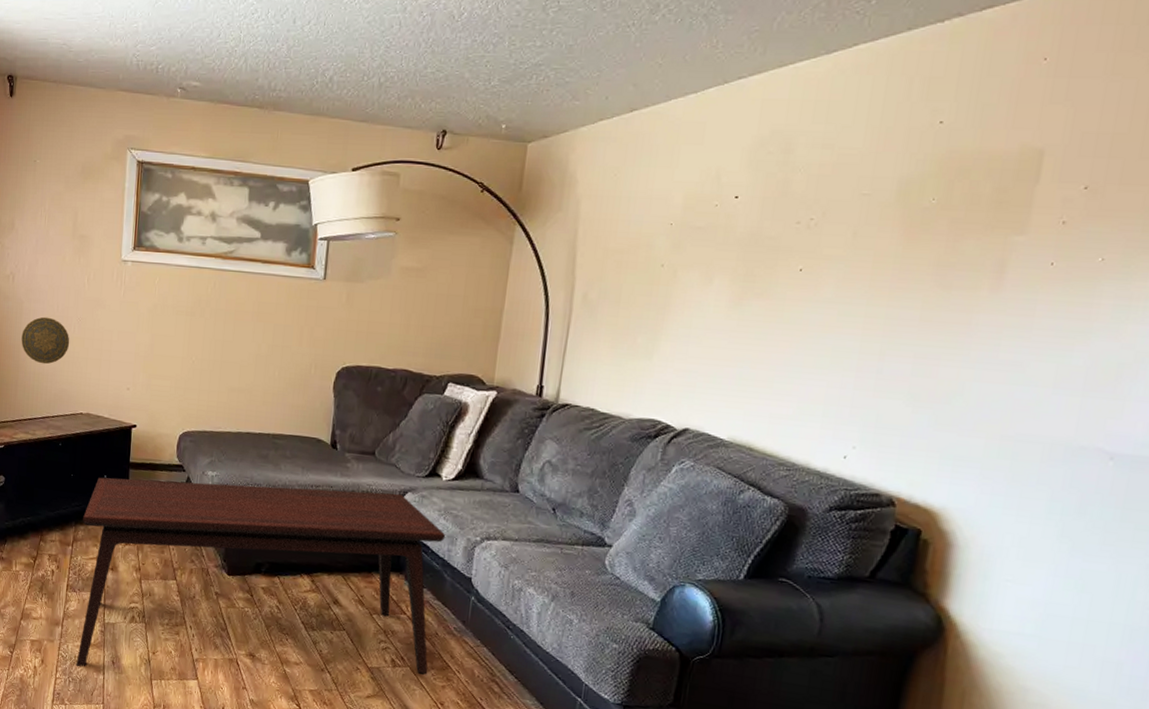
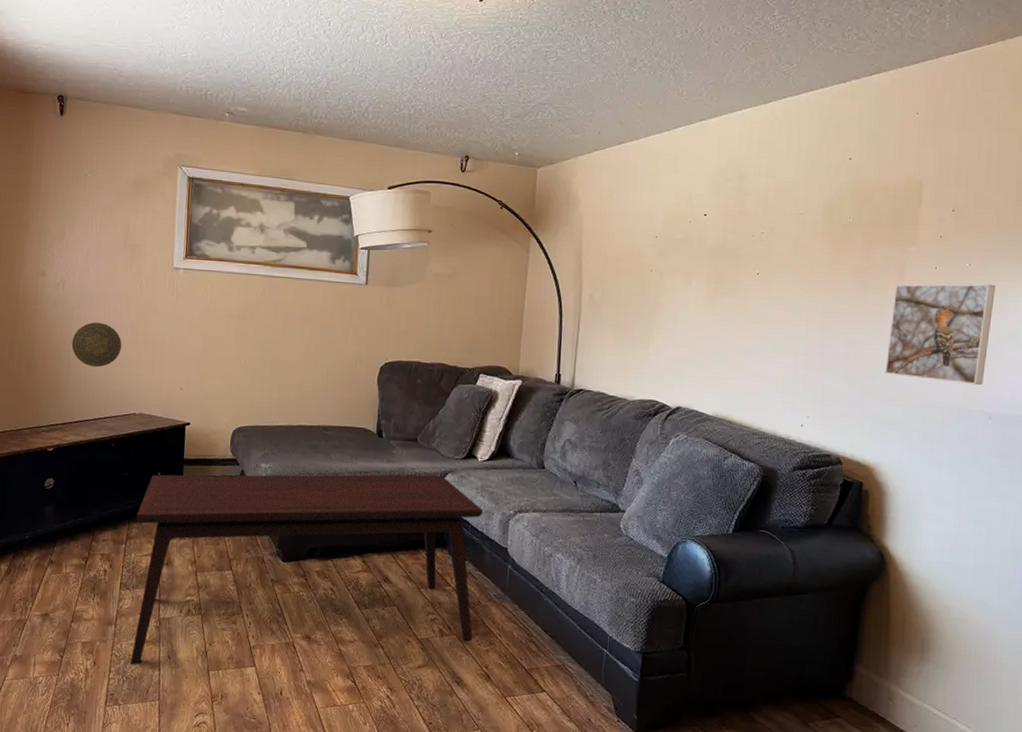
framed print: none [965,284,1139,417] -> present [885,283,995,386]

